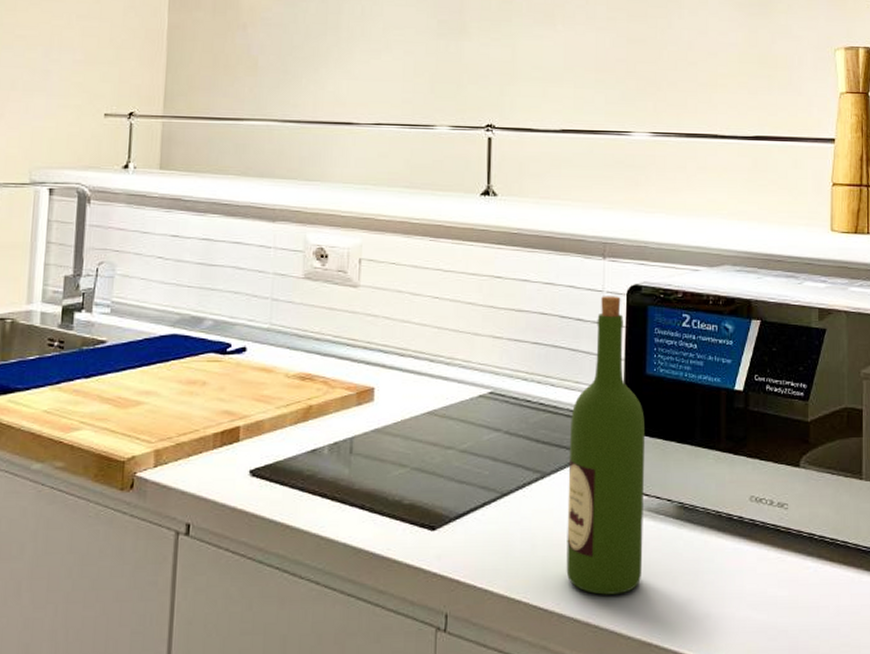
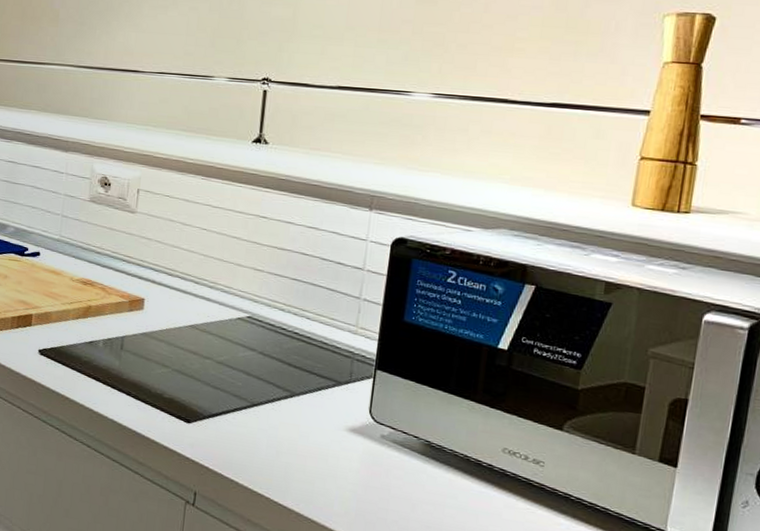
wine bottle: present [566,296,646,595] -> none [307,244,398,509]

